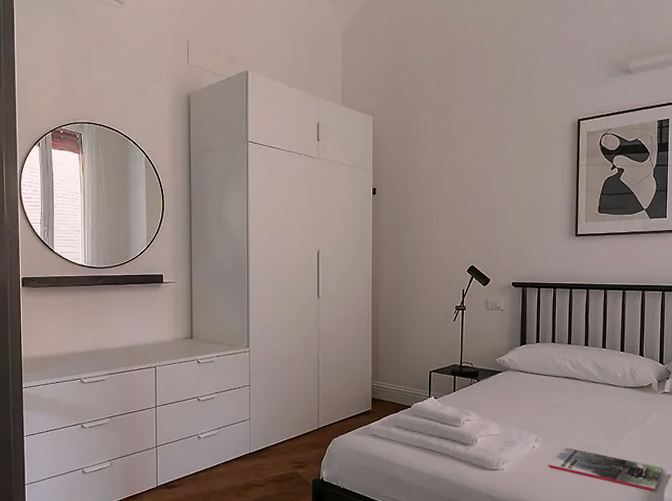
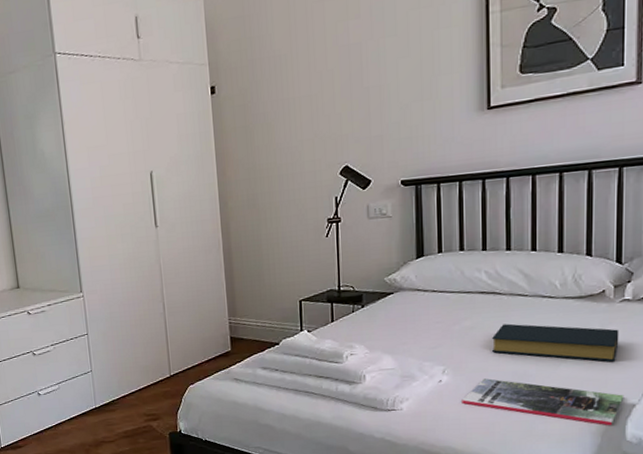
hardback book: none [571,404,661,440] -> present [491,323,619,362]

